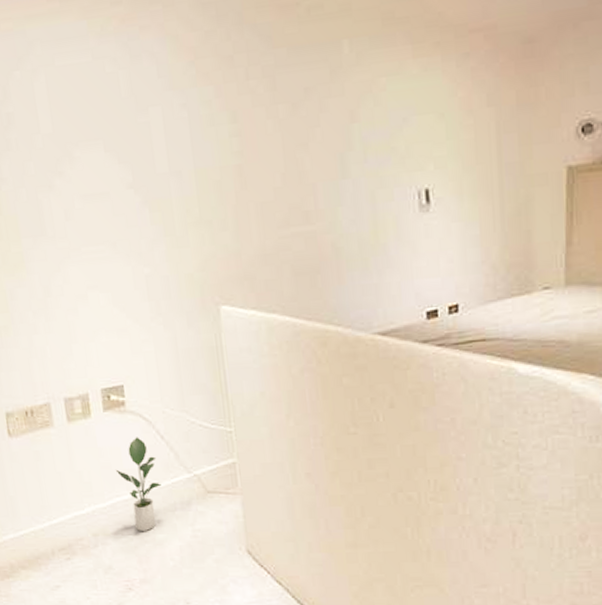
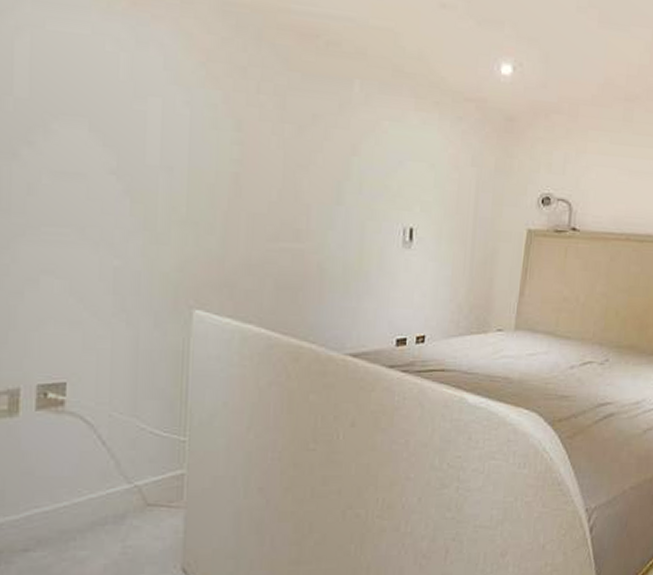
potted plant: present [115,437,162,531] -> none [39,441,94,547]

